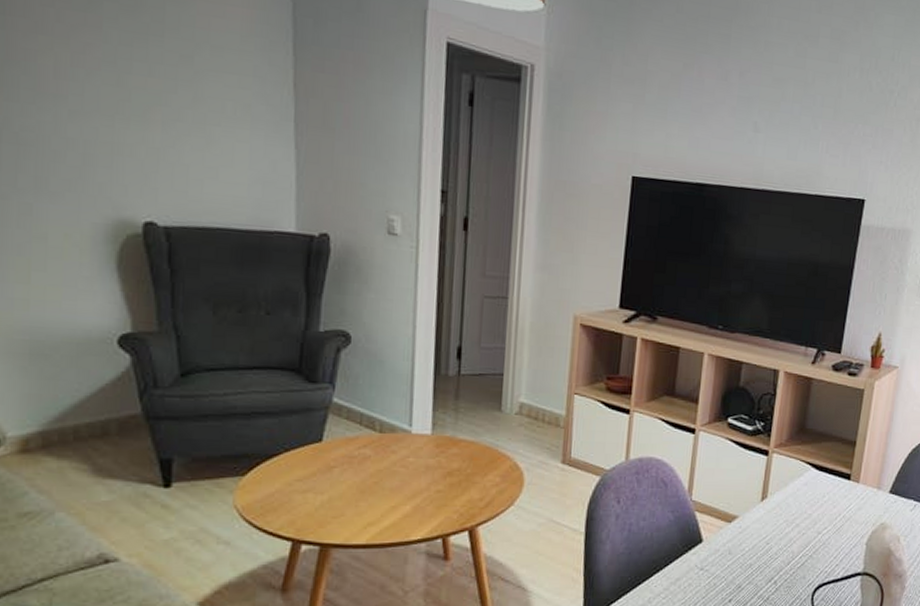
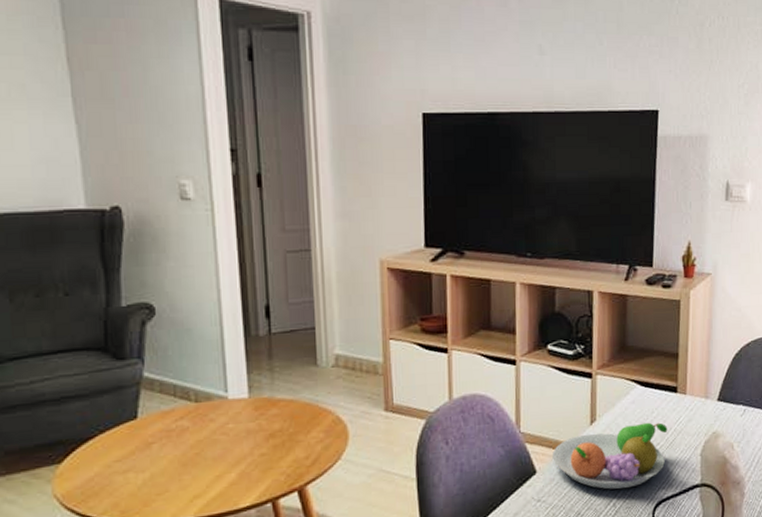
fruit bowl: none [720,505,837,568] -> present [552,422,668,490]

